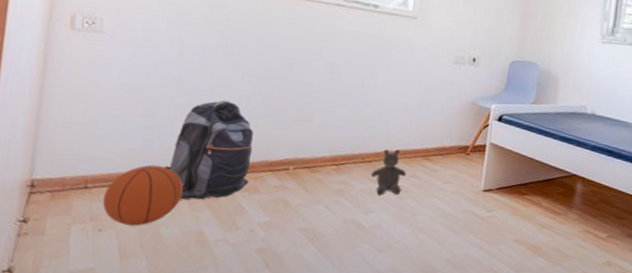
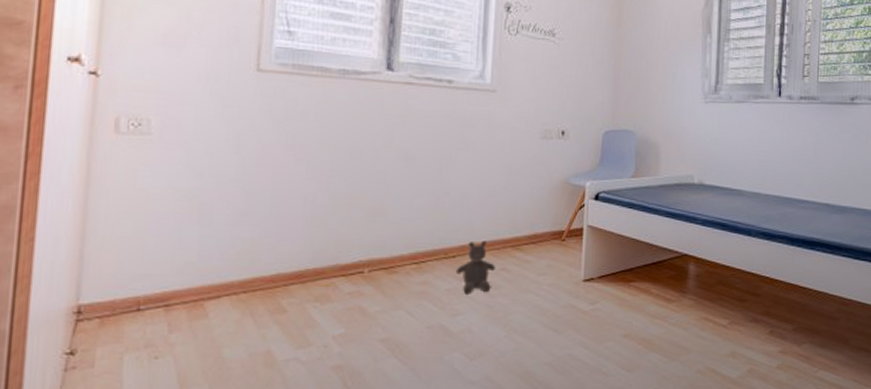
basketball: present [102,165,184,226] -> none [157,278,247,350]
backpack: present [164,100,254,200] -> none [225,199,322,316]

